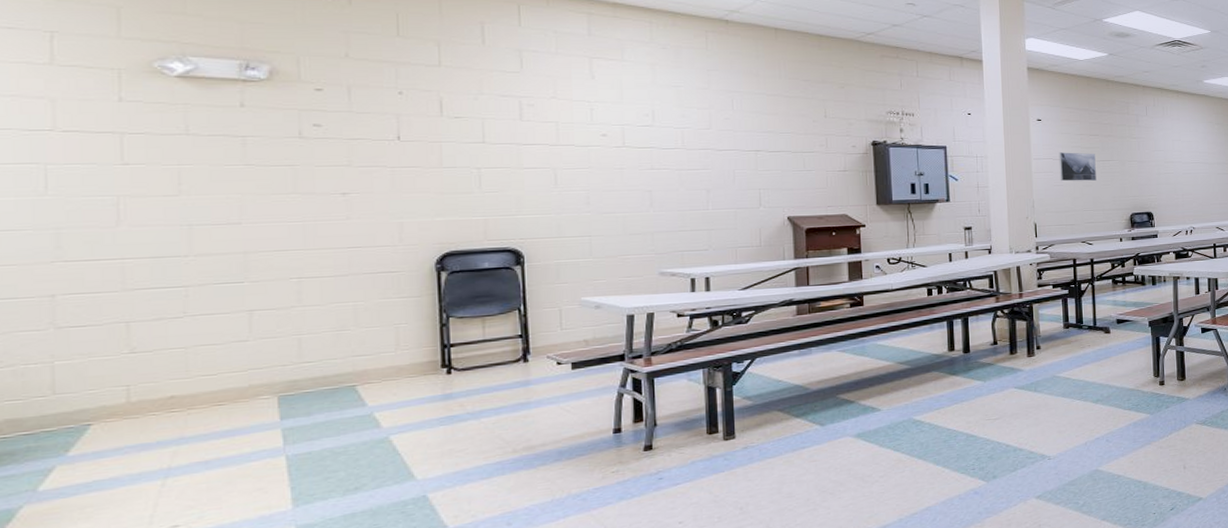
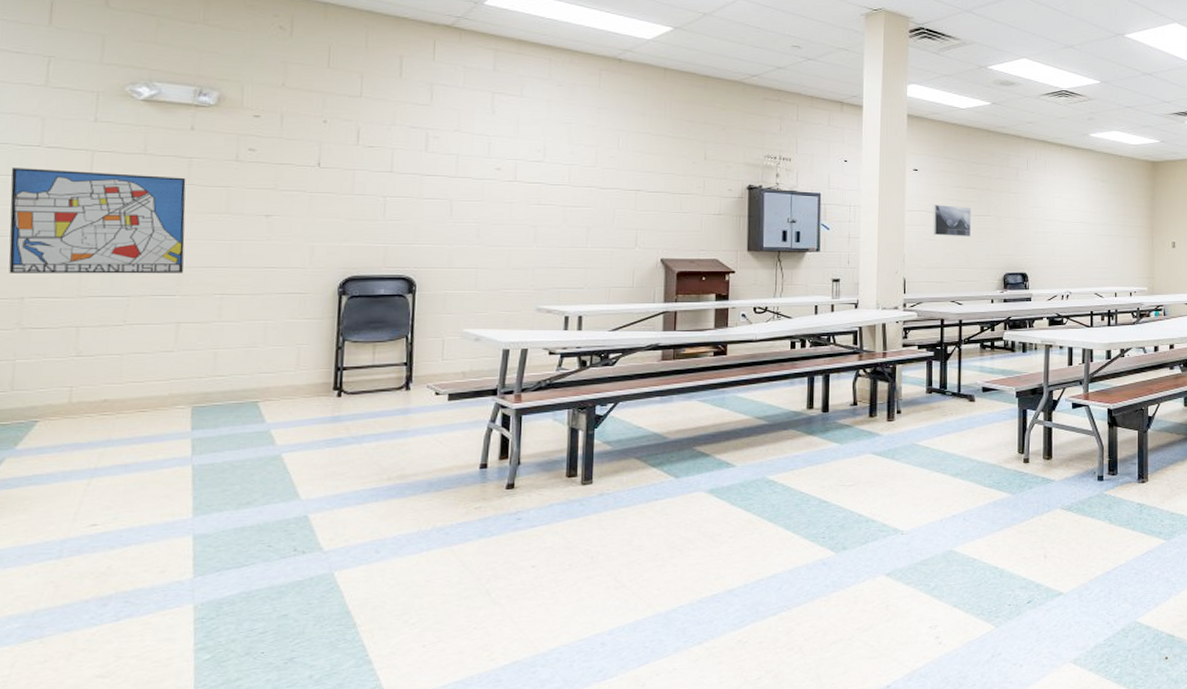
wall art: none [19,155,251,270] -> present [9,168,186,274]

